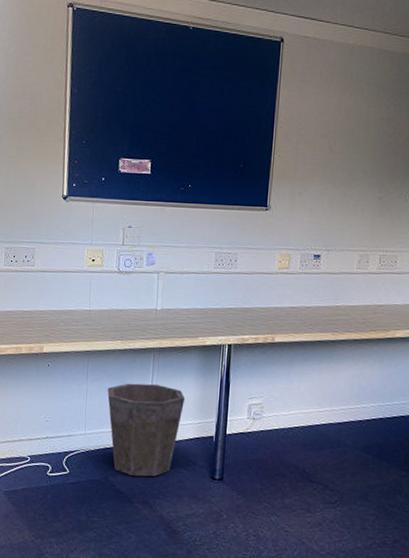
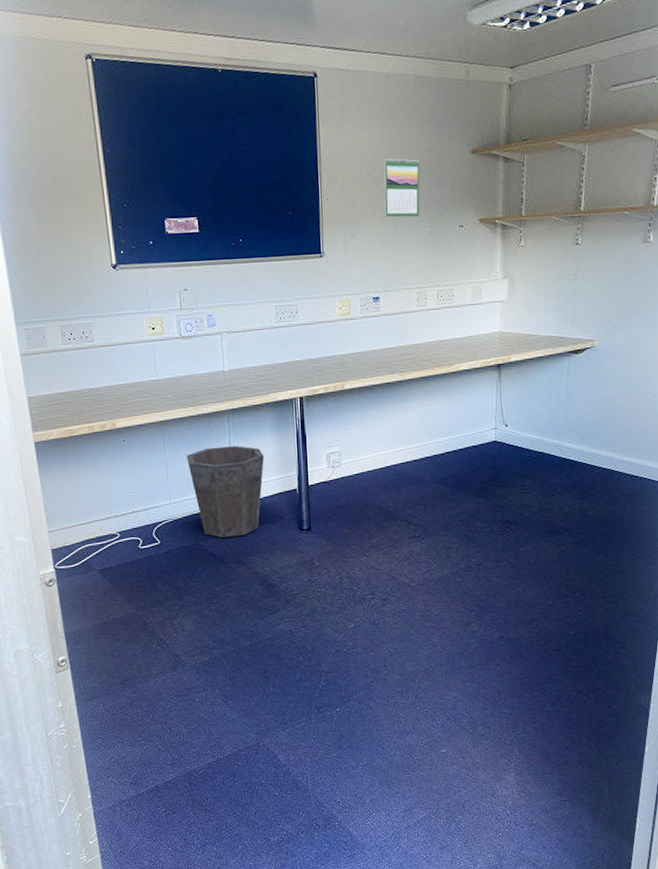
calendar: none [335,123,375,181] -> present [384,158,420,217]

